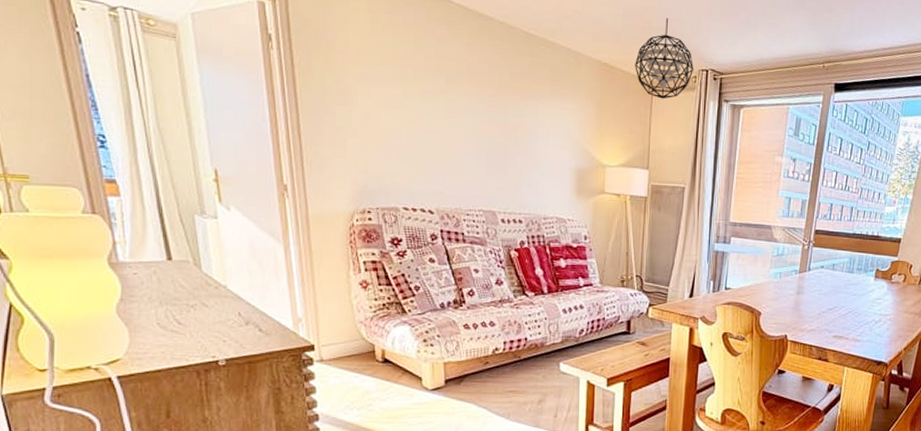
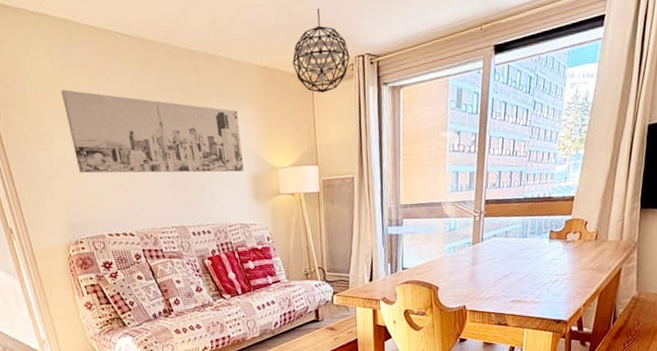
wall art: none [376,47,570,164] -> present [60,89,244,174]

